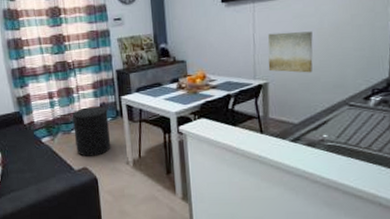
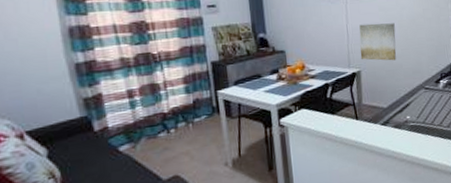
stool: present [72,106,111,156] -> none [159,103,207,163]

